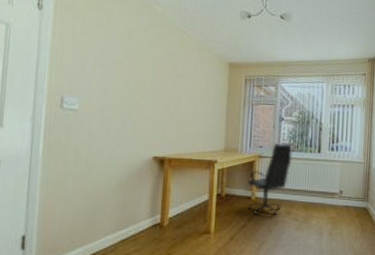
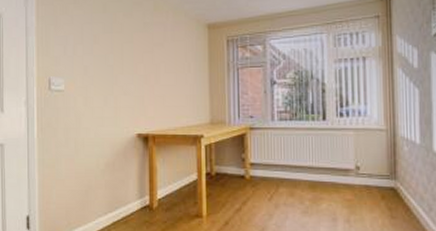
office chair: present [247,142,292,216] -> none [239,109,290,198]

